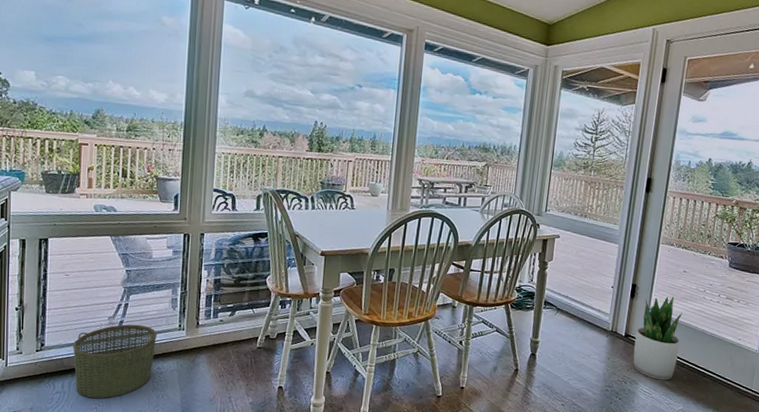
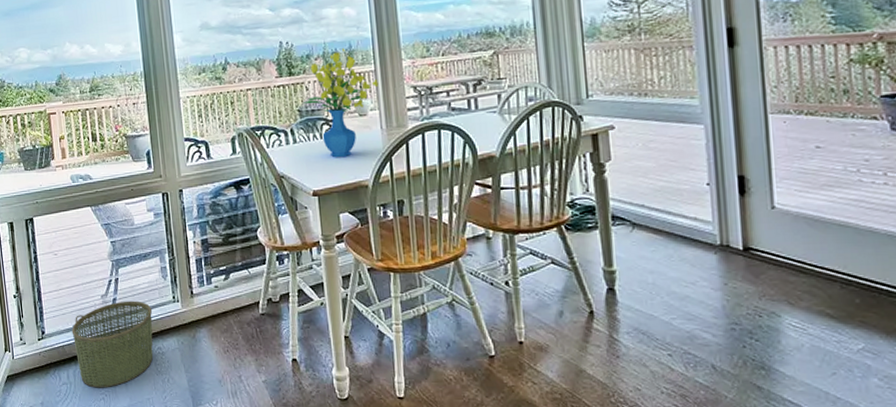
bouquet: none [326,137,392,227] -> present [303,48,379,157]
planter: present [633,296,682,381] -> none [760,184,838,308]

